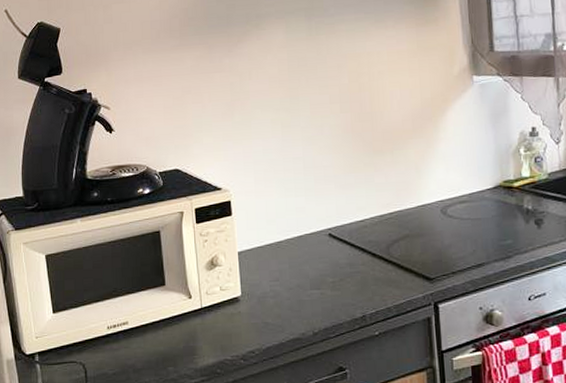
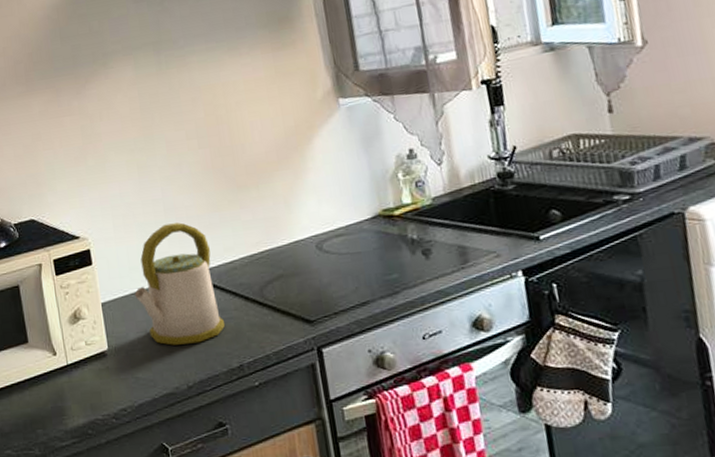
kettle: none [270,181,352,295] -> present [134,222,225,345]

